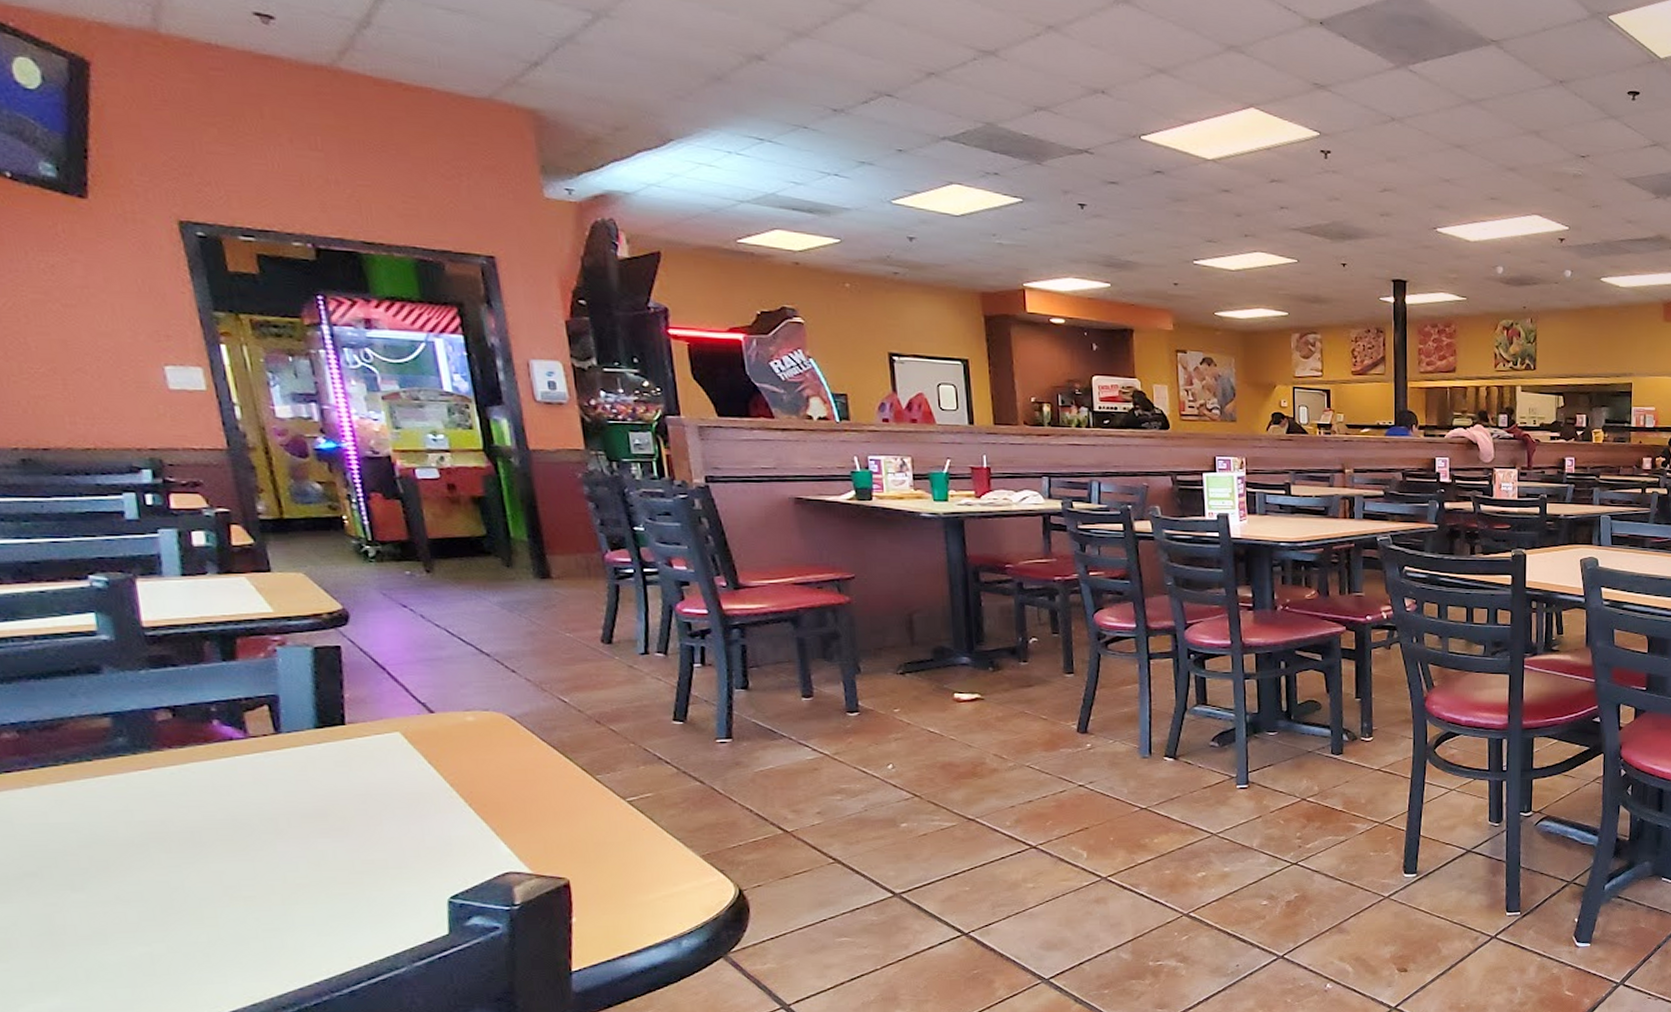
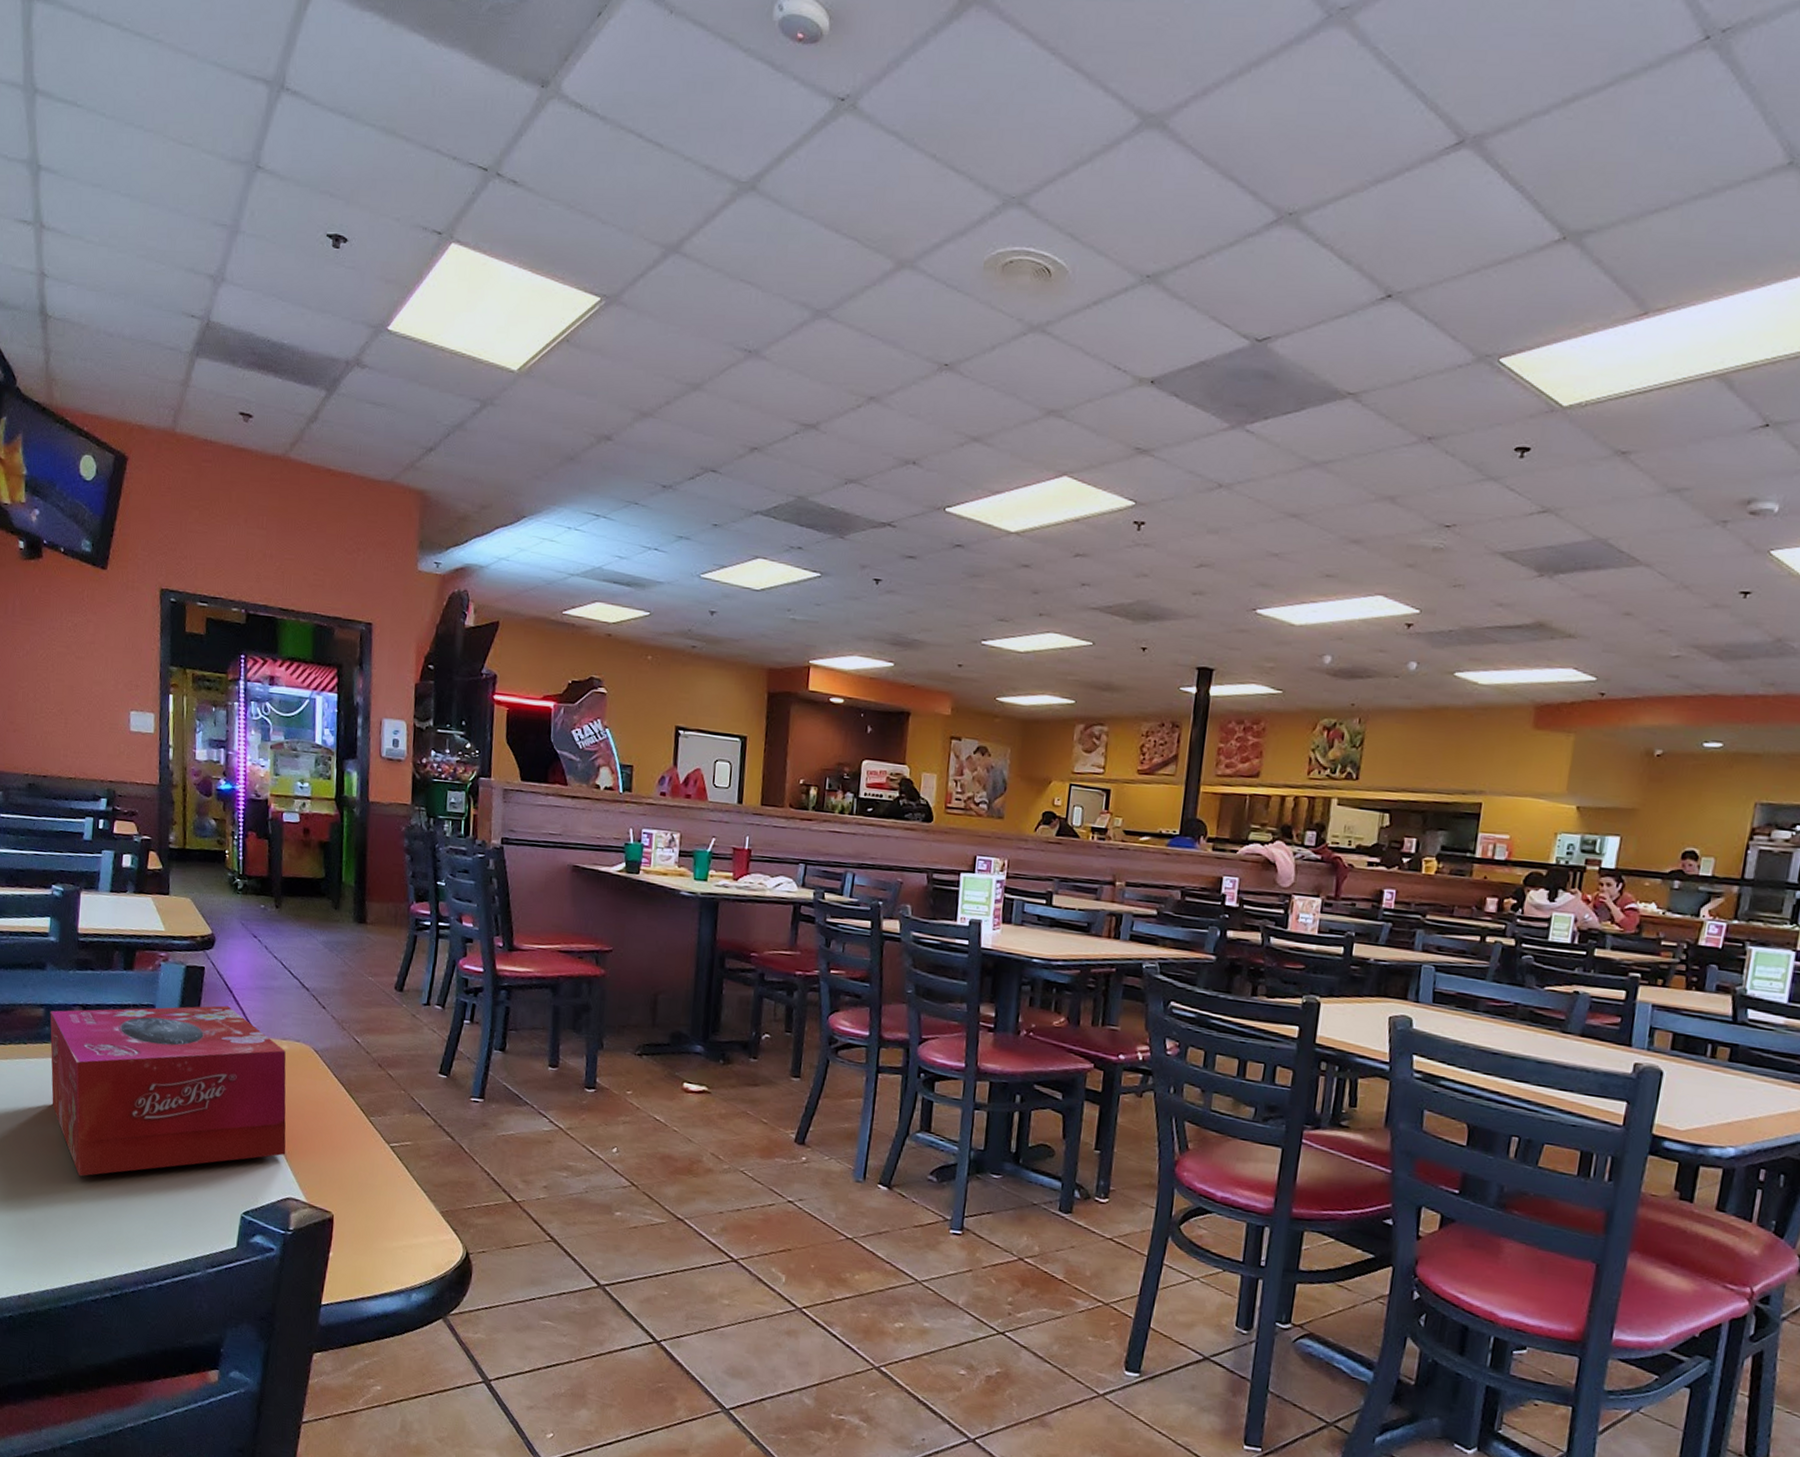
tissue box: none [120,684,495,896] -> present [50,1005,286,1177]

